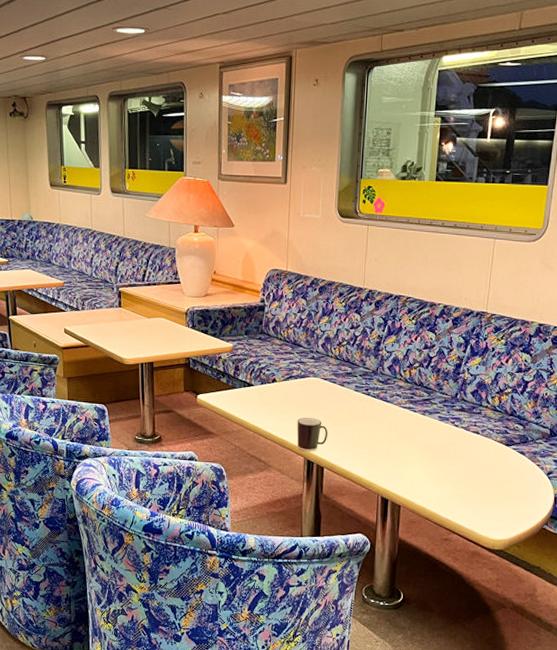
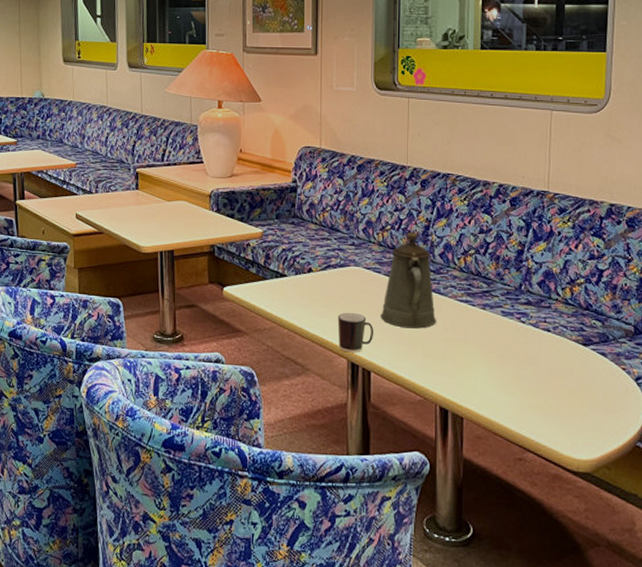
coffee pot: none [334,346,382,431] -> present [381,231,436,329]

